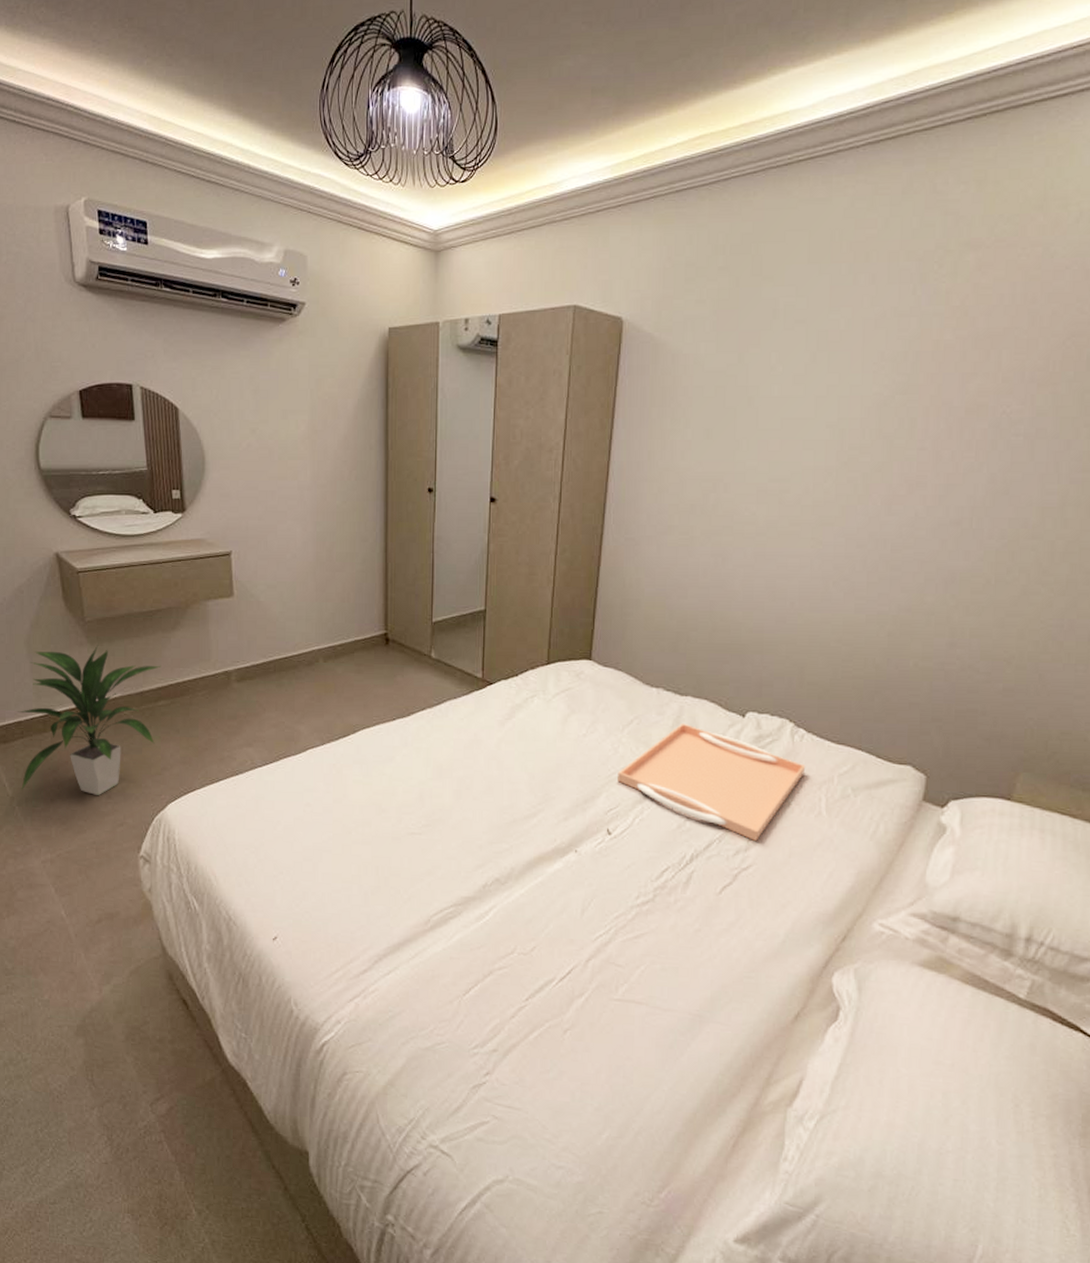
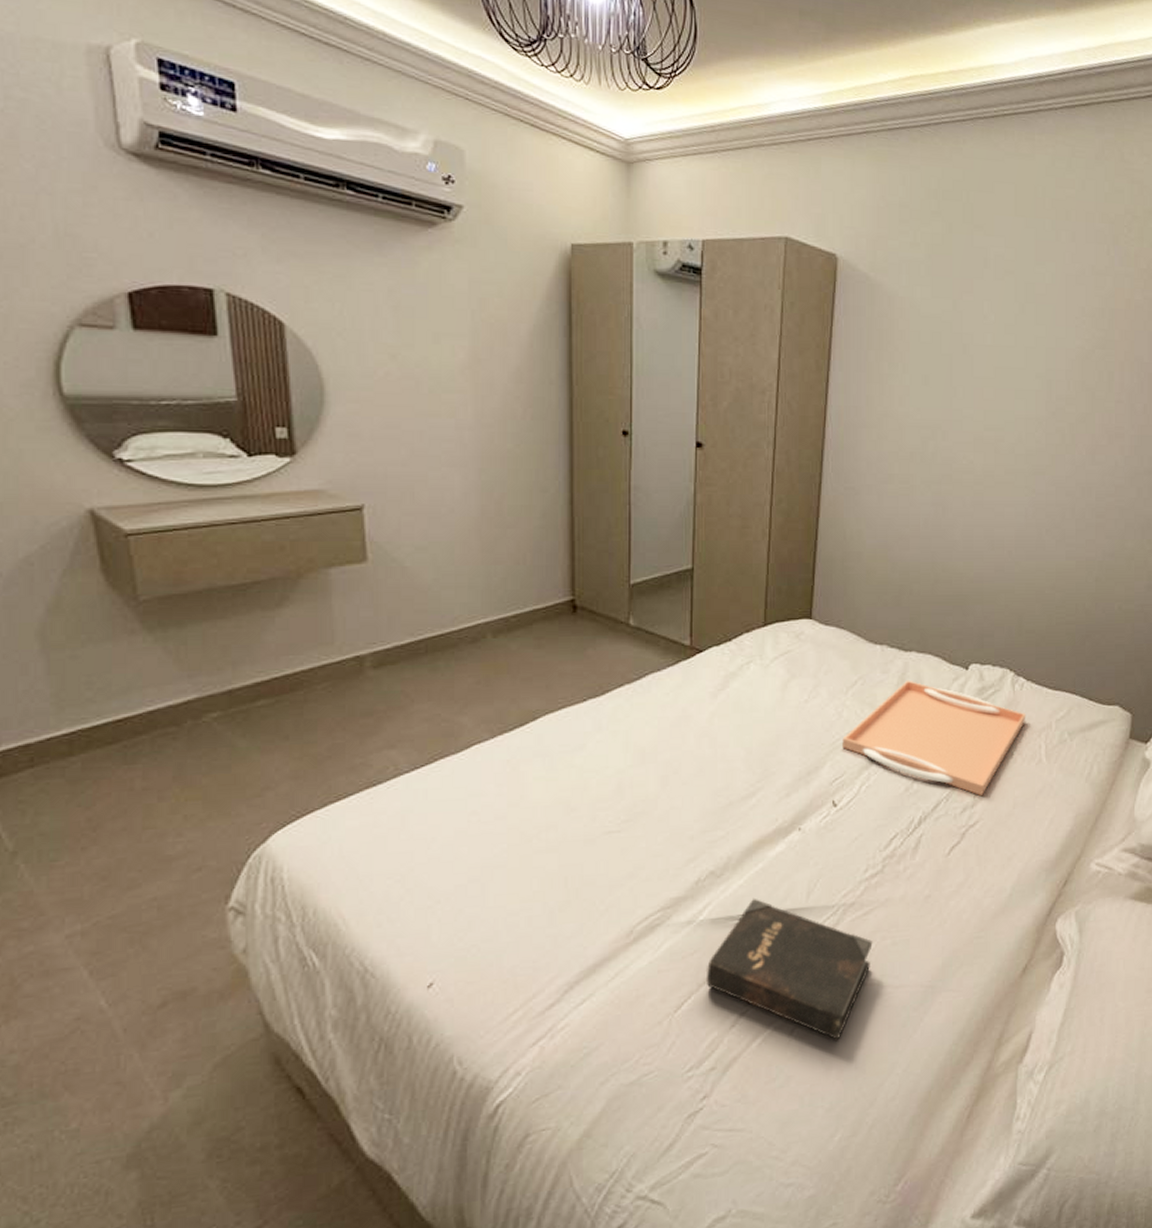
indoor plant: present [17,644,161,795] -> none [22,630,261,840]
hardback book: none [491,907,643,1048] -> present [707,897,873,1040]

